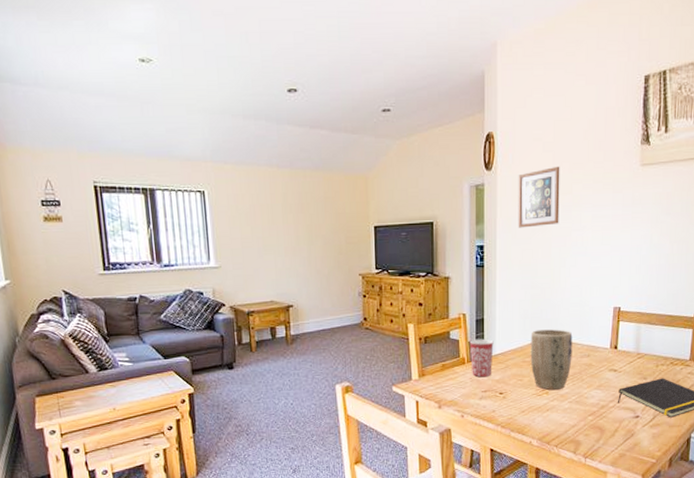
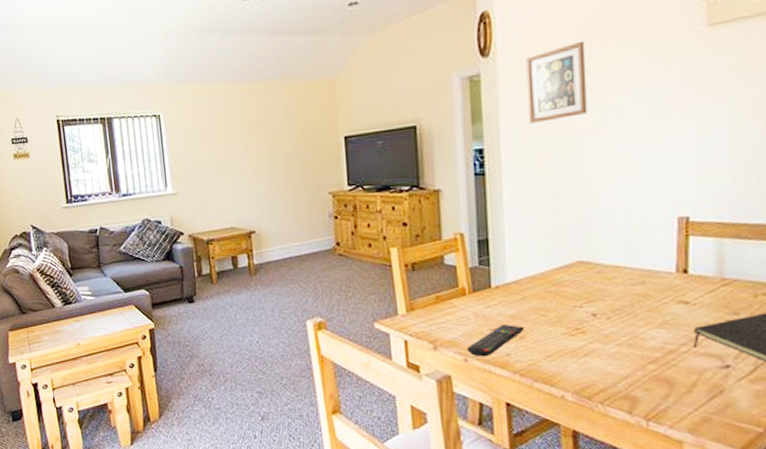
remote control: none [464,387,506,414] -> present [467,324,524,357]
mug: present [469,339,494,378] -> none [470,263,504,312]
plant pot: present [530,329,573,391] -> none [555,249,618,329]

